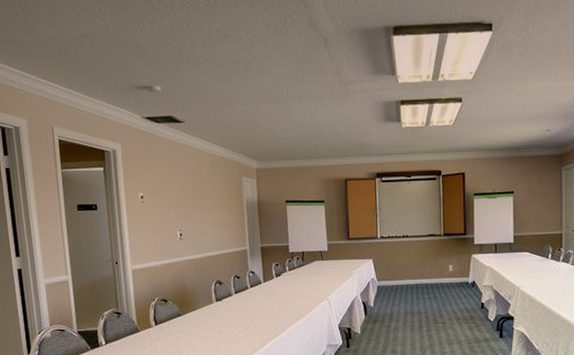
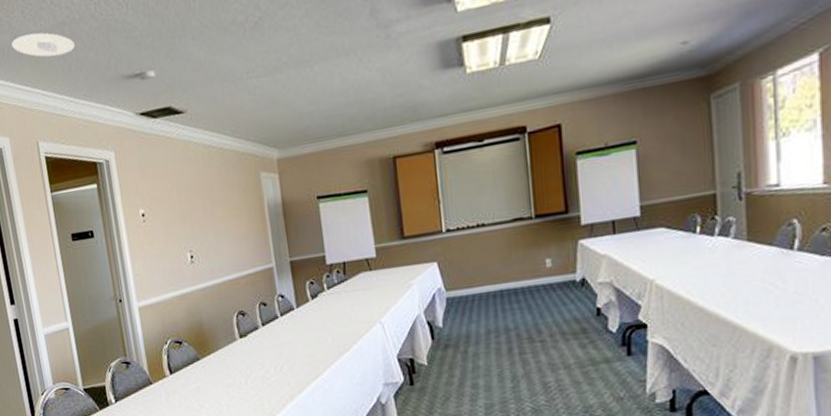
recessed light: none [36,39,93,61] -> present [11,32,75,57]

